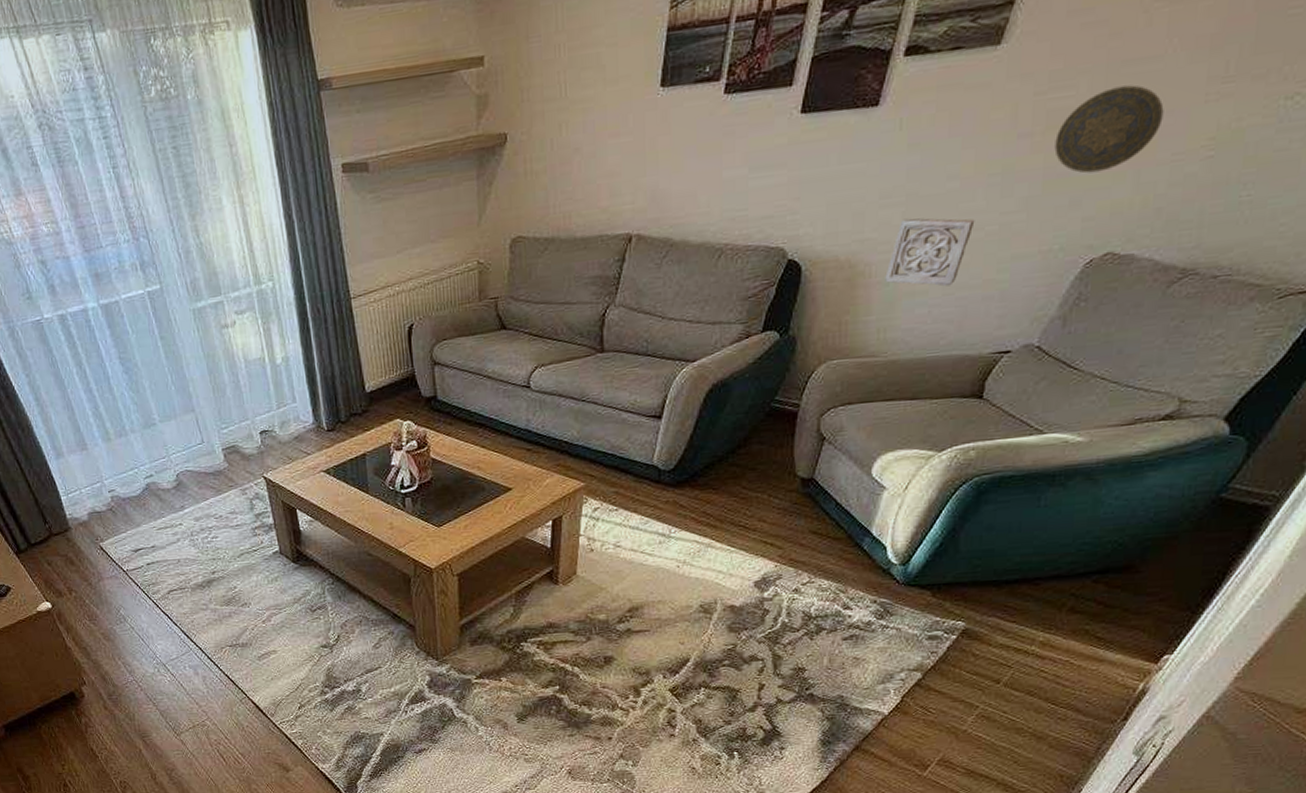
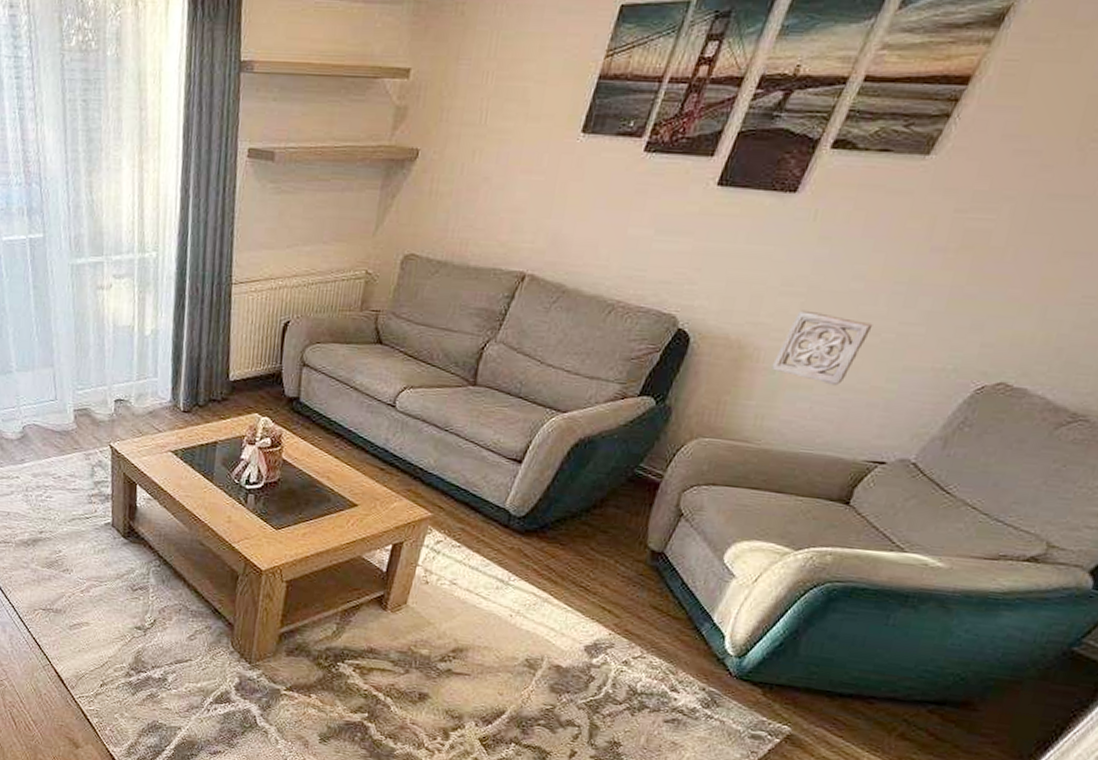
decorative plate: present [1054,85,1164,174] -> none [965,219,1083,301]

